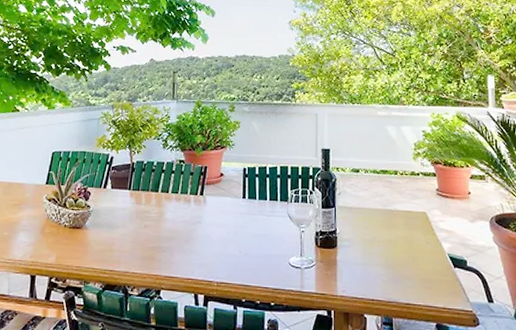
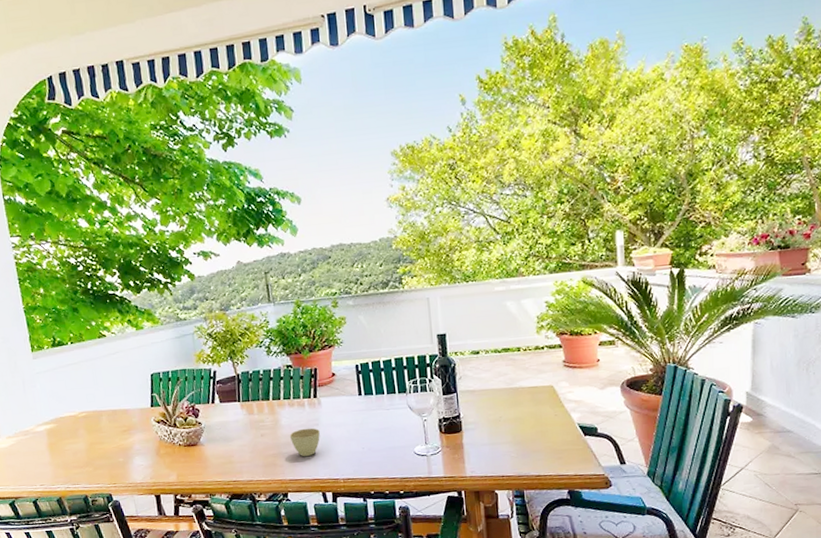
cup: none [171,224,201,254] -> present [289,427,320,457]

